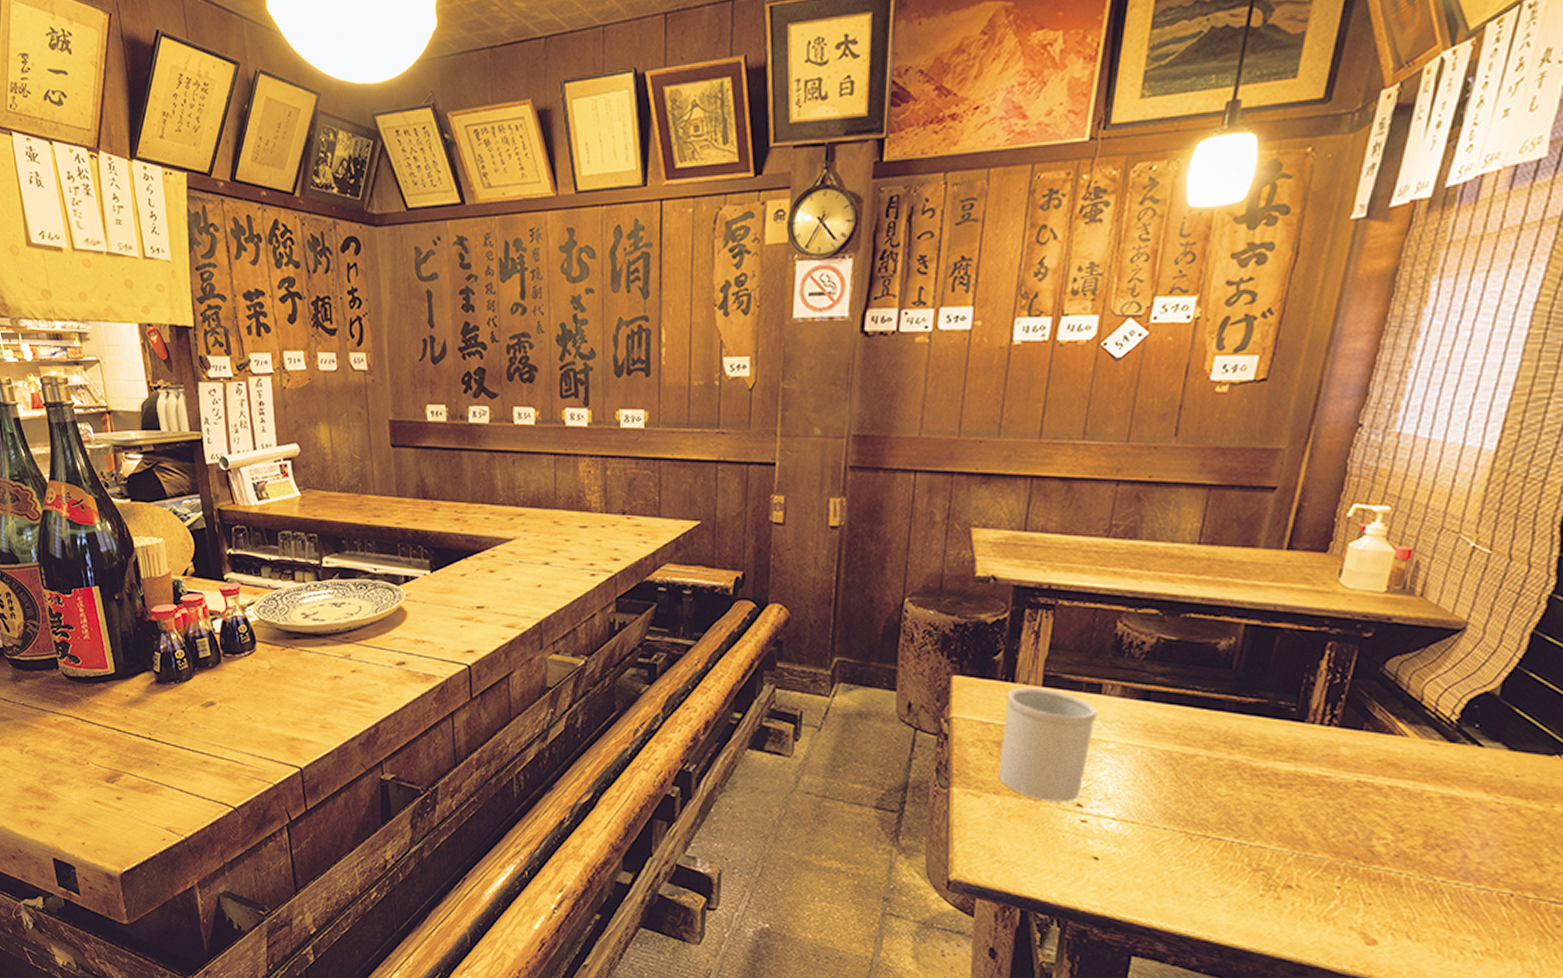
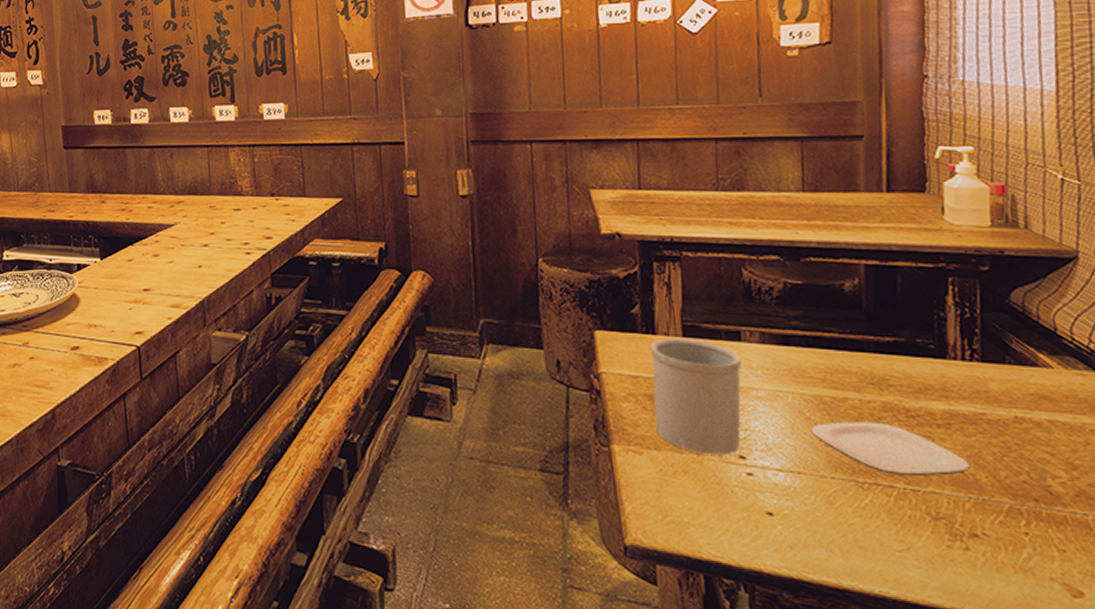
plate: none [1153,777,1302,832] -> present [811,421,971,476]

